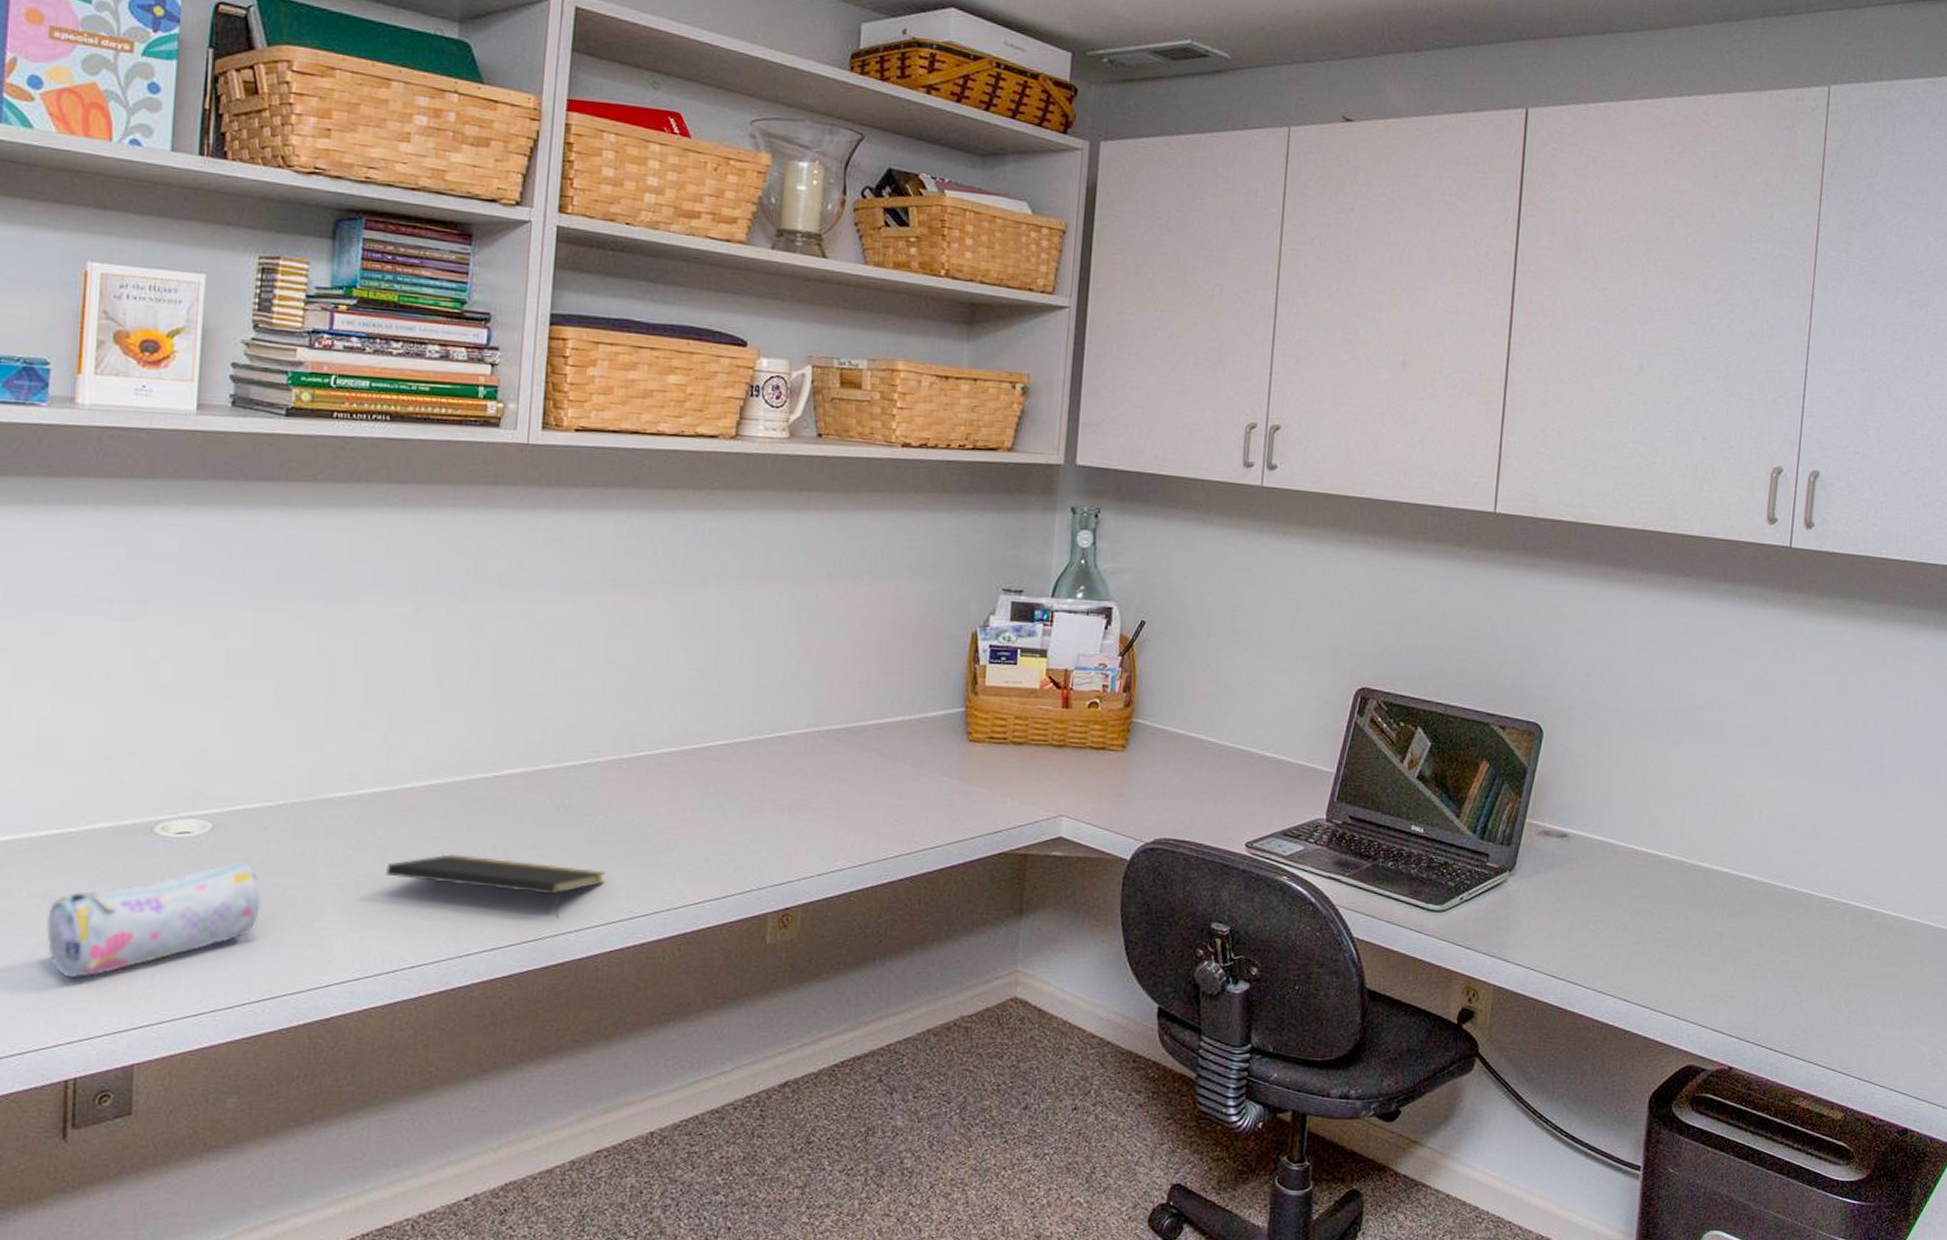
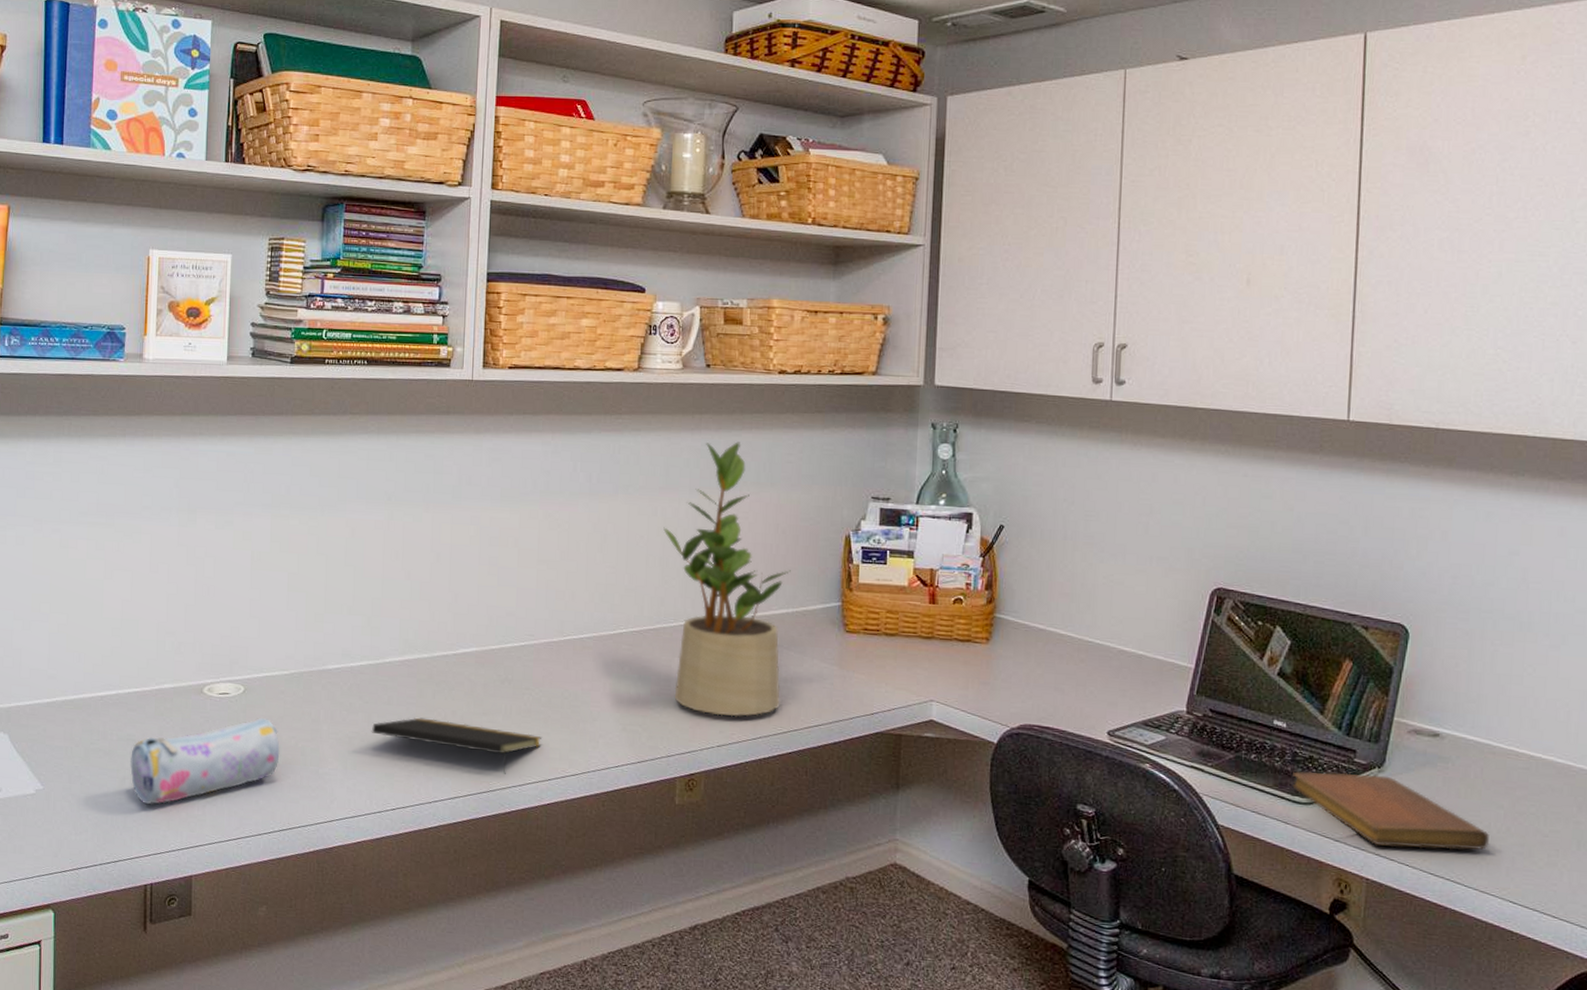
potted plant: none [761,524,909,841] -> present [663,442,791,717]
notebook: none [1427,877,1608,952] -> present [1292,771,1489,851]

